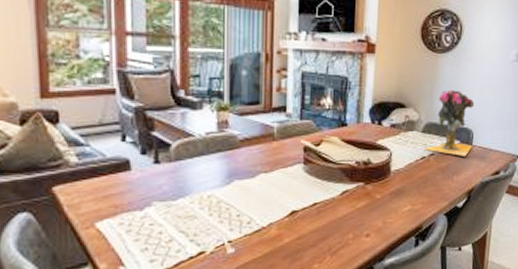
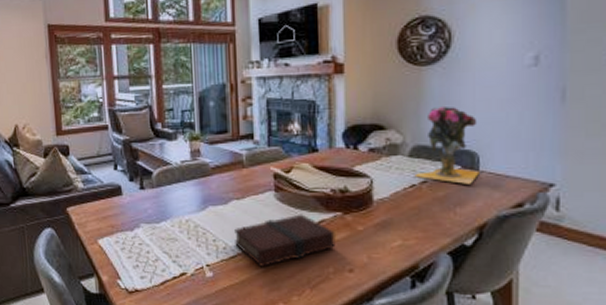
book: none [260,185,357,238] -> present [234,214,336,267]

